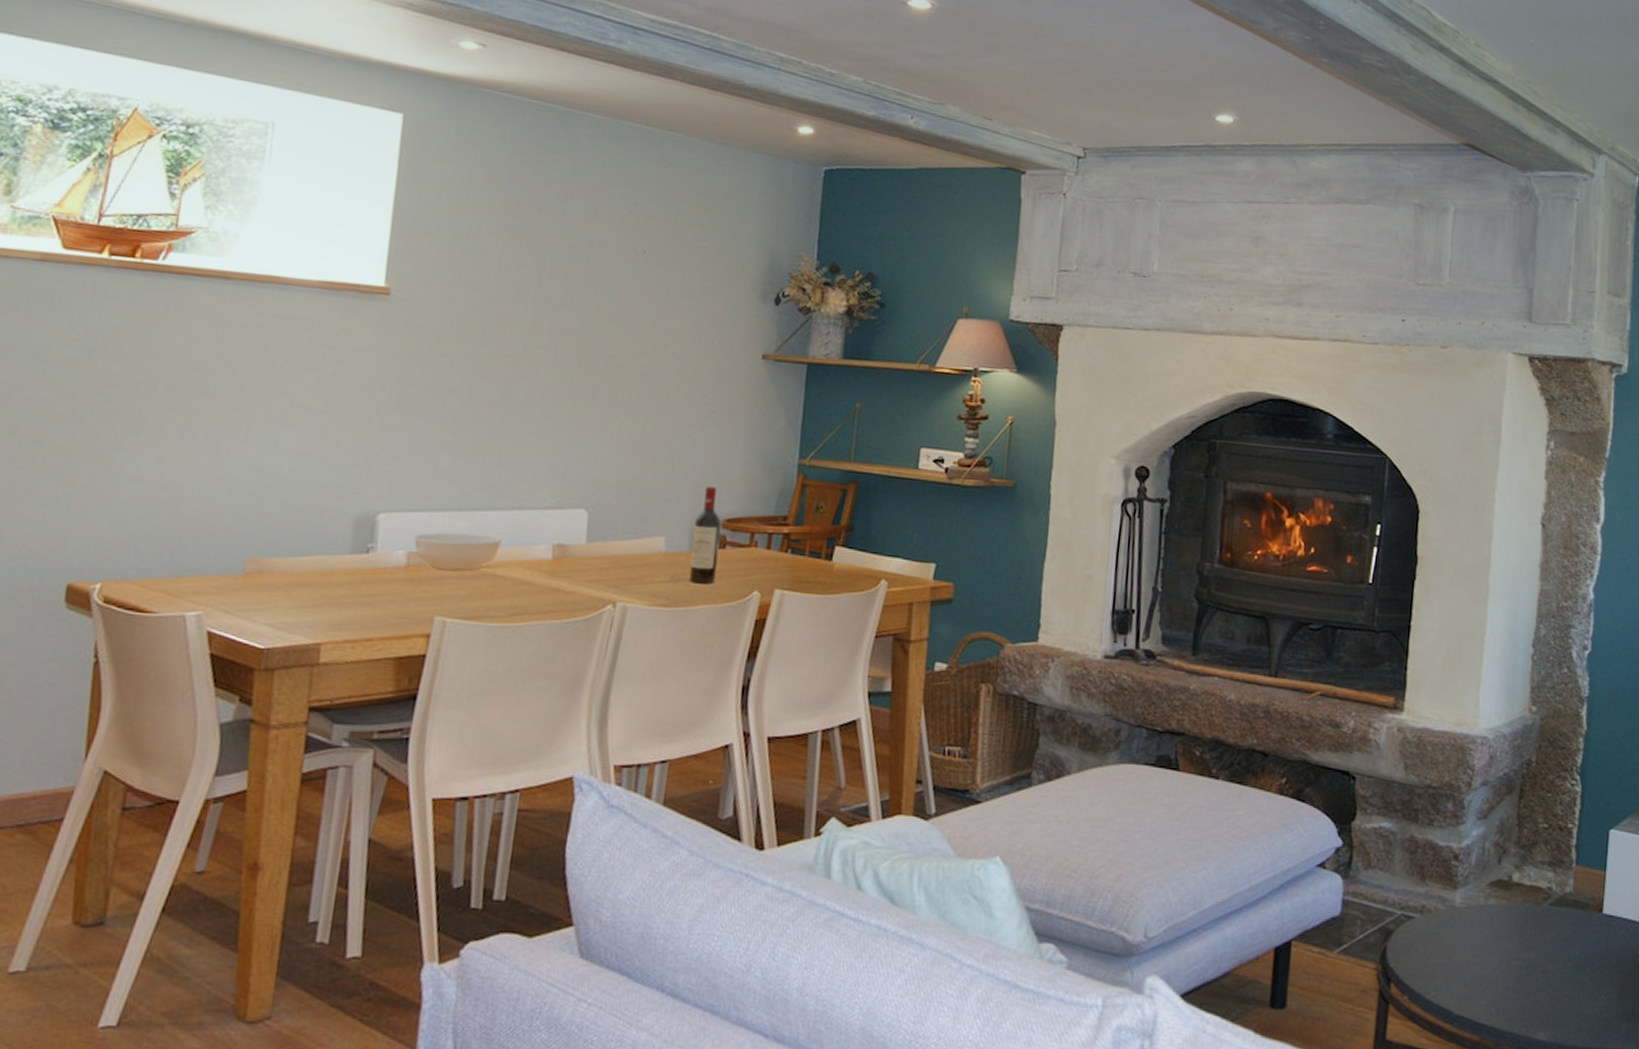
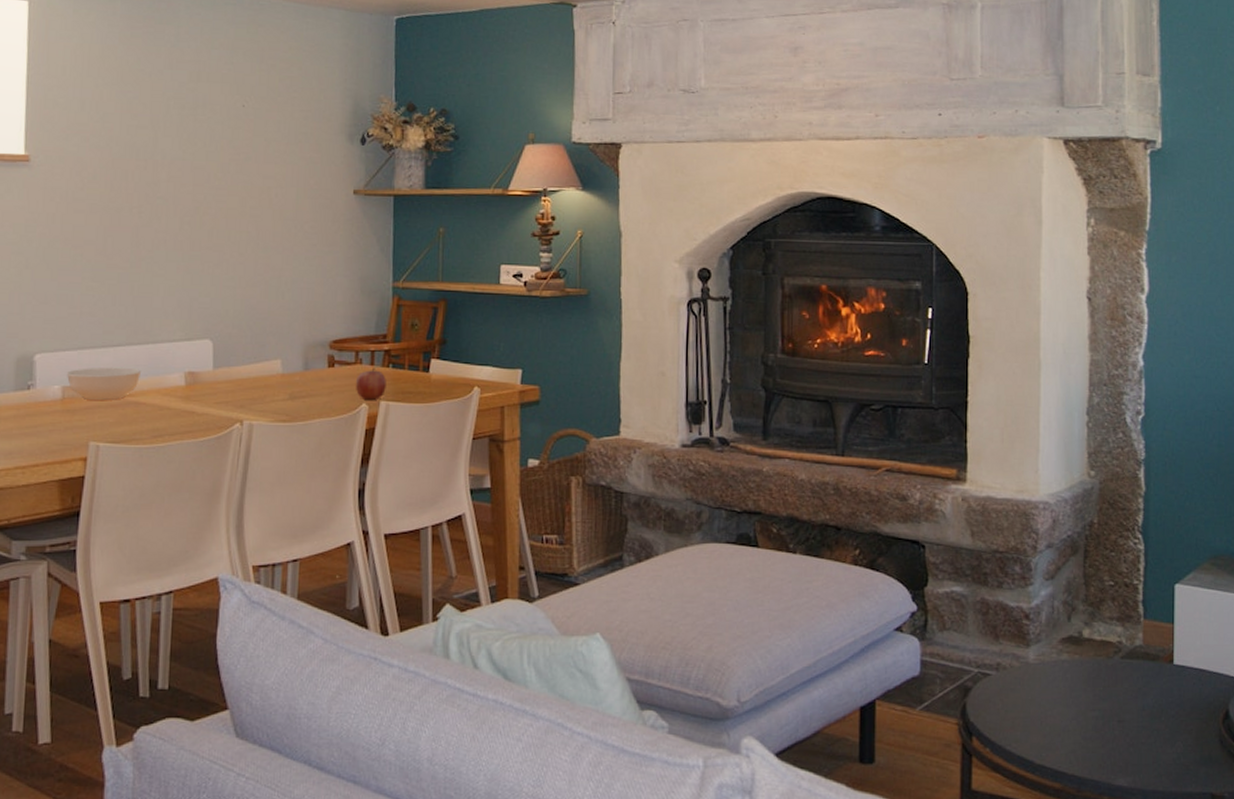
wine bottle: present [689,486,722,585] -> none [304,312,329,400]
fruit: none [747,551,783,588] -> present [355,367,386,400]

